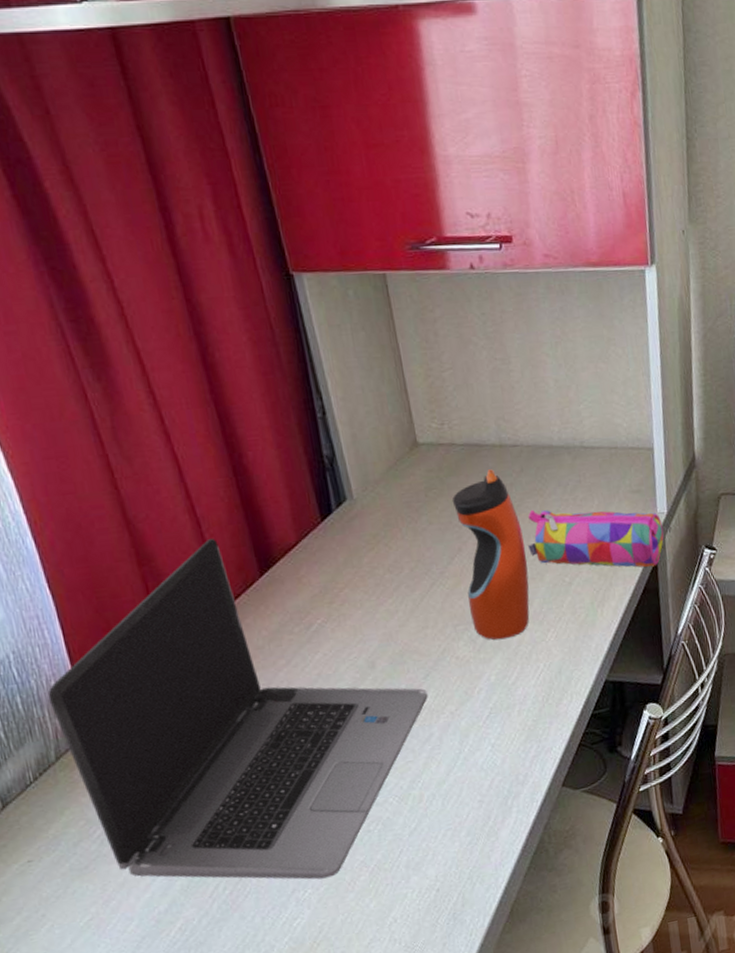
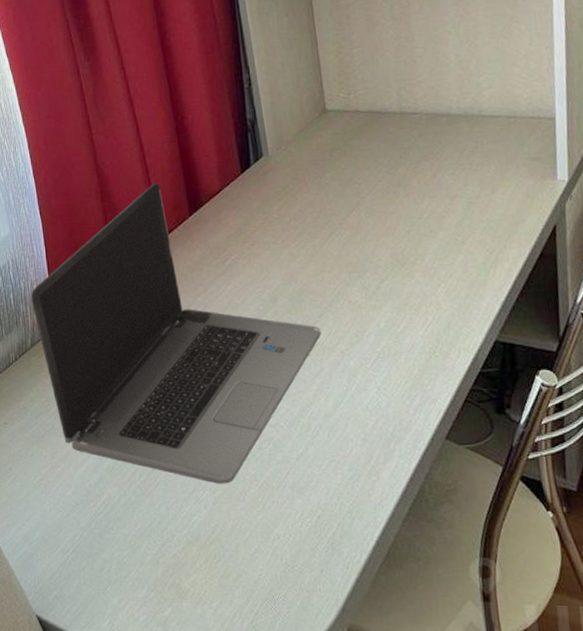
water bottle: present [452,469,530,640] -> none [353,134,422,290]
pencil case: present [528,509,664,568] -> none [423,171,564,233]

